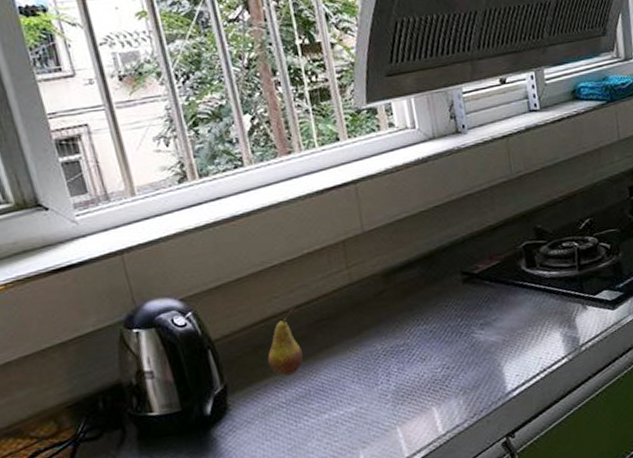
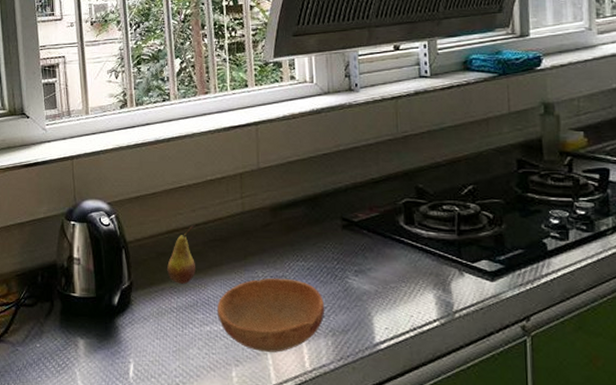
bowl: none [333,345,454,428] -> present [217,277,325,353]

